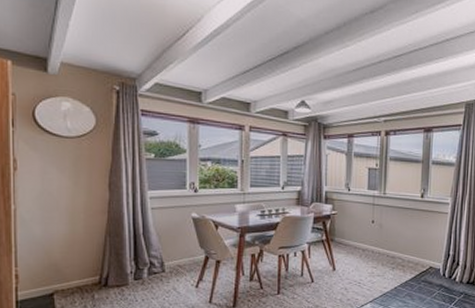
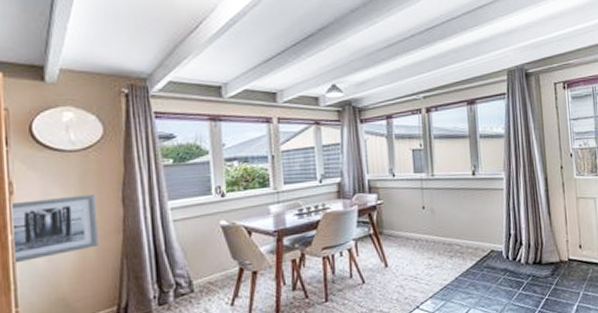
wall art: none [14,177,87,230] -> present [12,194,99,264]

